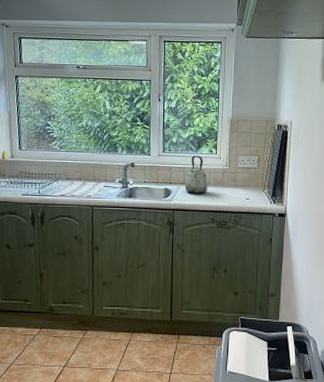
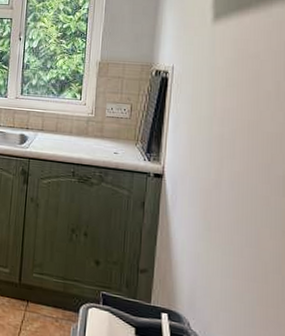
kettle: present [185,155,208,194] -> none [43,100,69,143]

